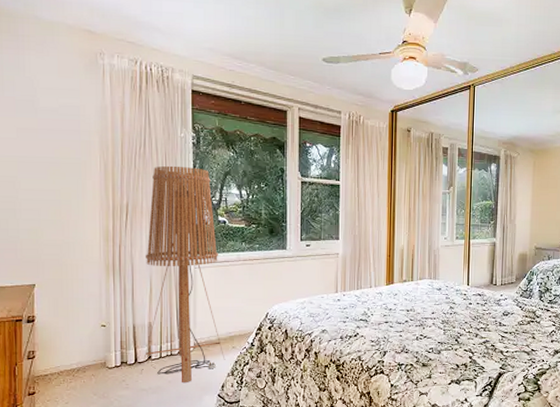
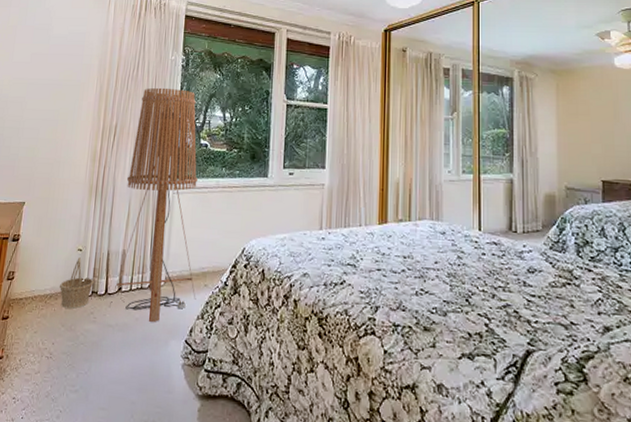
basket: none [87,333,122,380] -> present [60,257,94,309]

